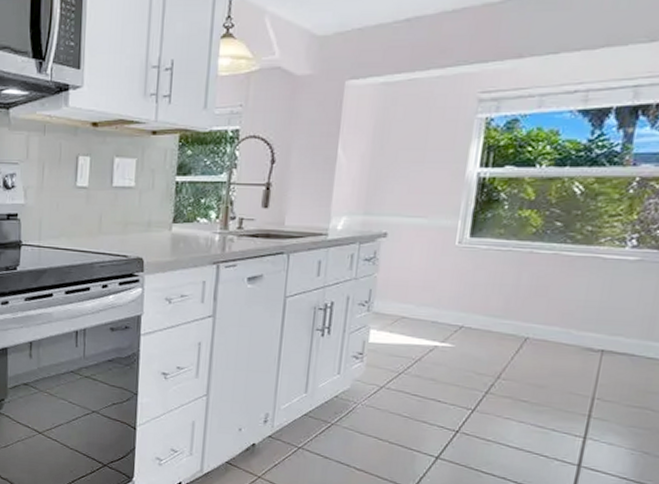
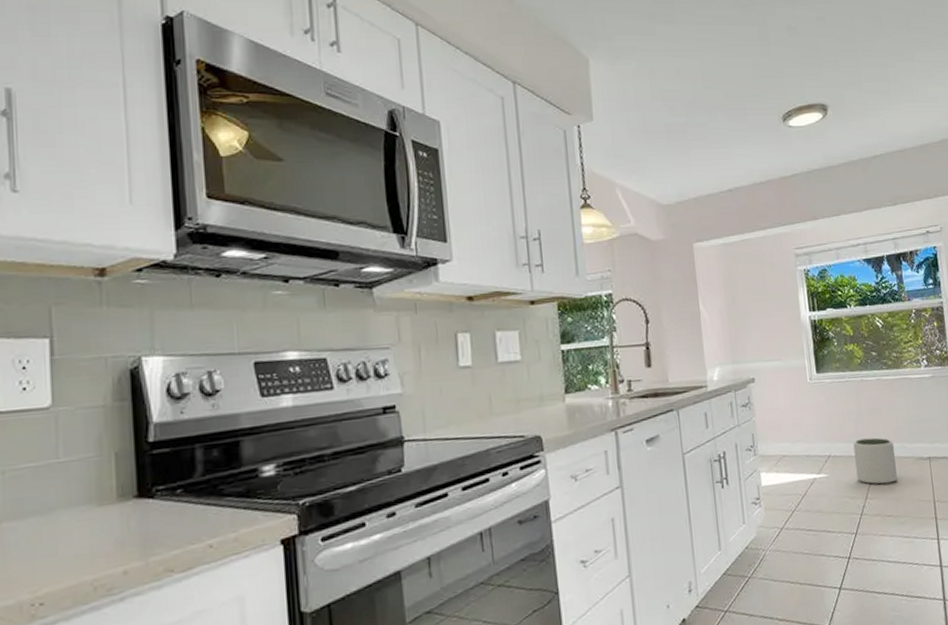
plant pot: none [492,315,556,369] -> present [853,437,897,485]

